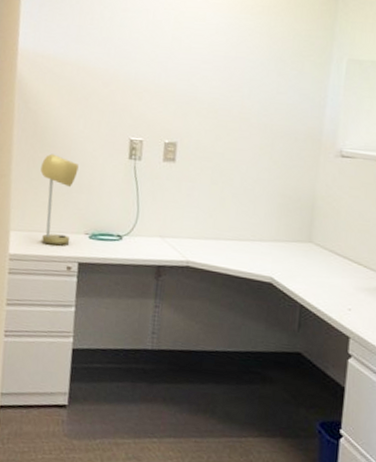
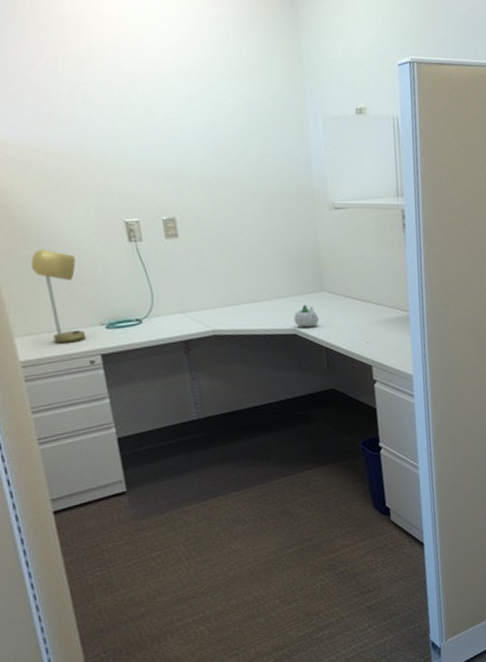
succulent planter: none [272,253,300,279] -> present [294,305,319,327]

